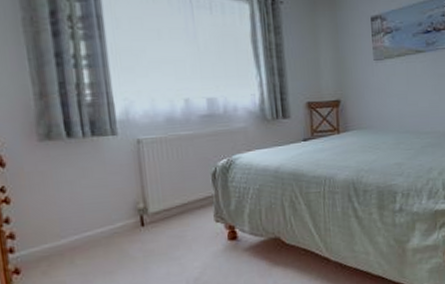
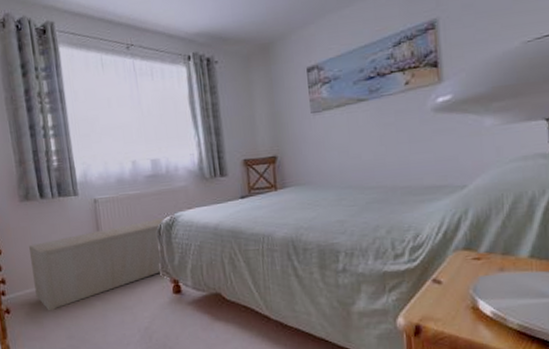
storage bench: none [50,158,225,268] -> present [29,216,168,311]

